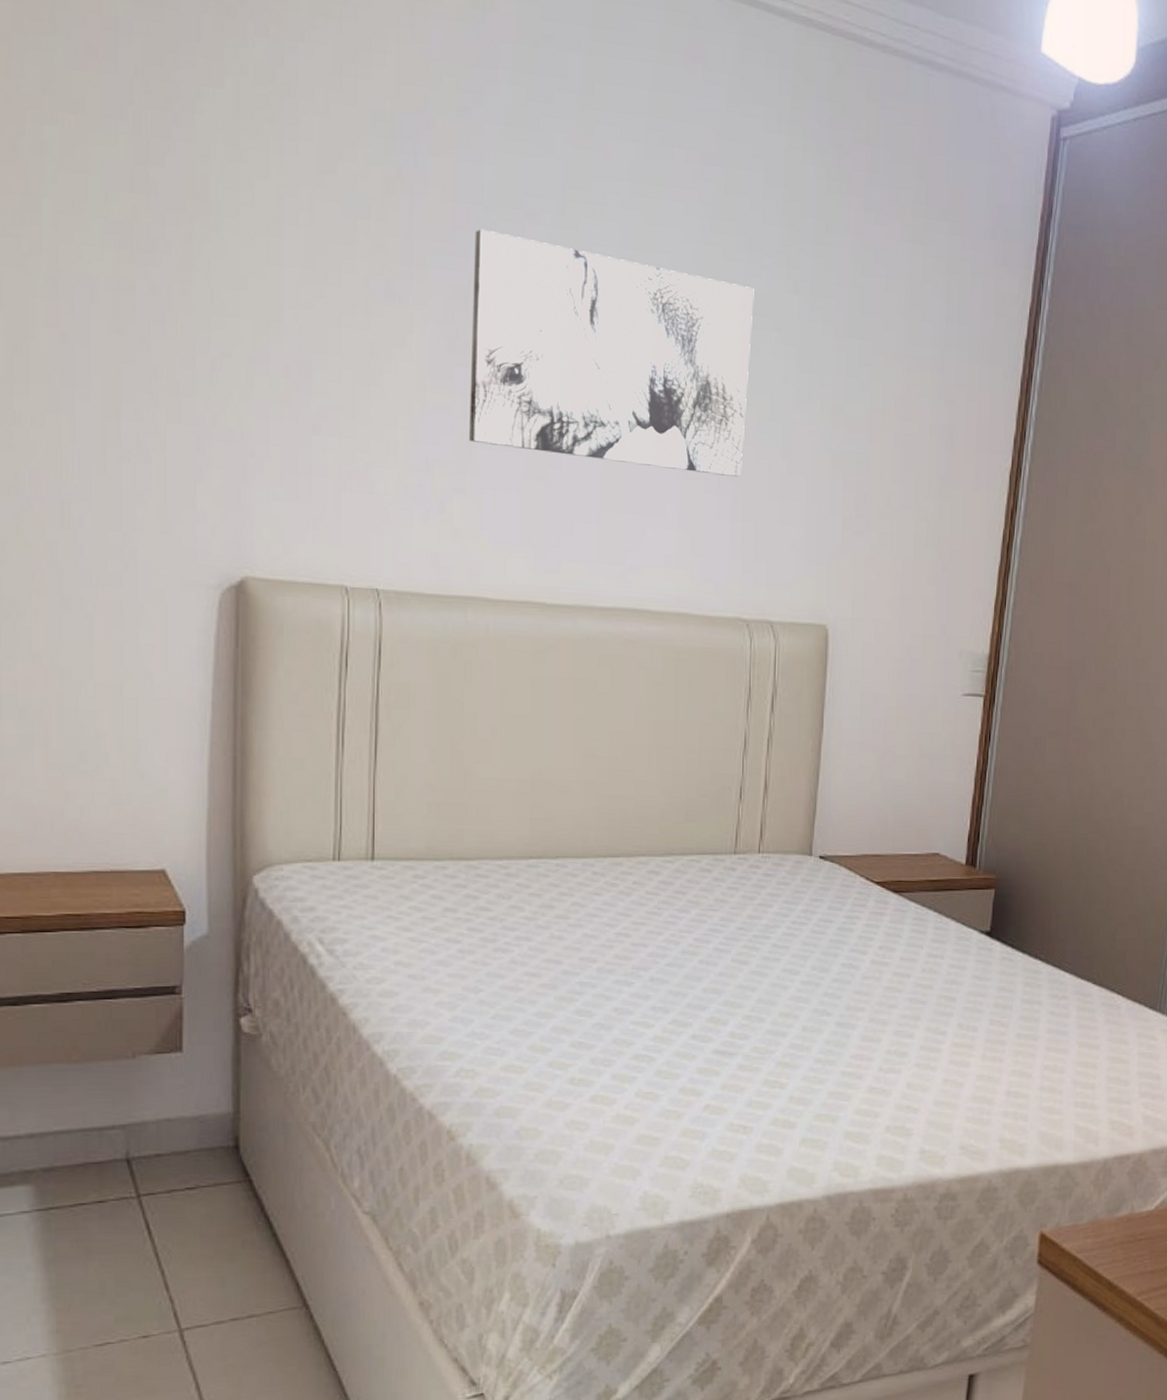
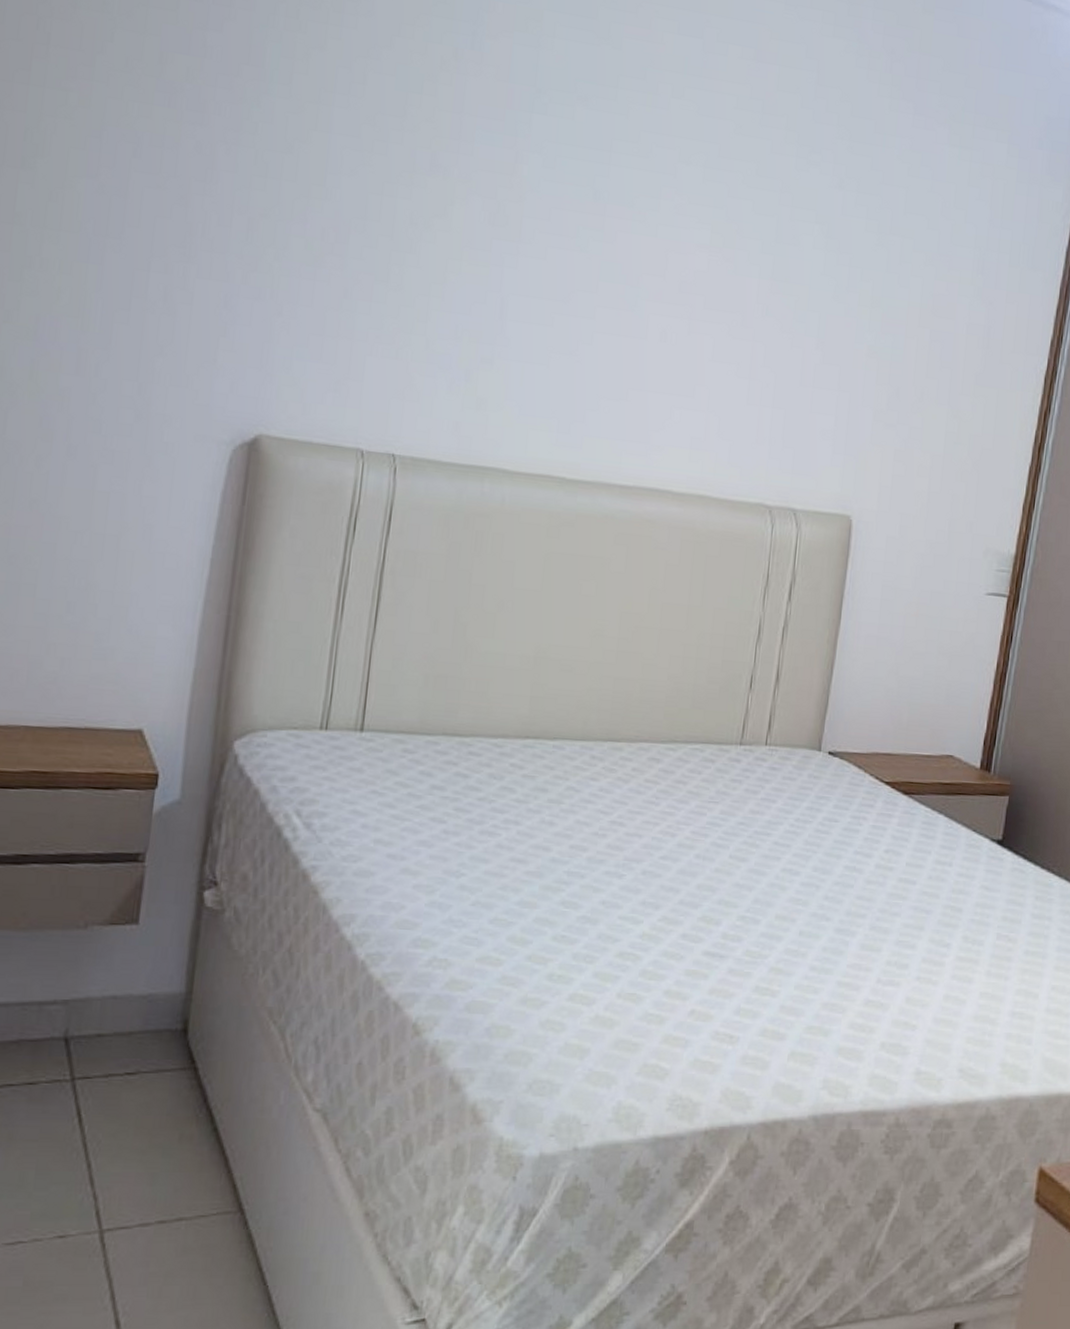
wall art: present [468,228,754,477] -> none [501,109,800,364]

